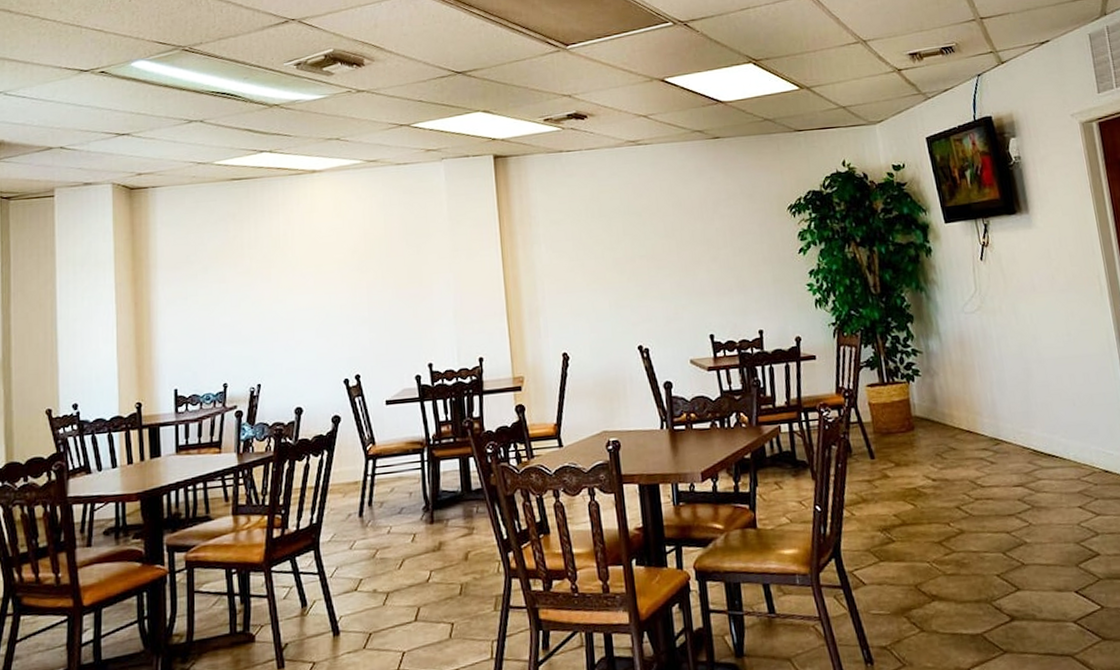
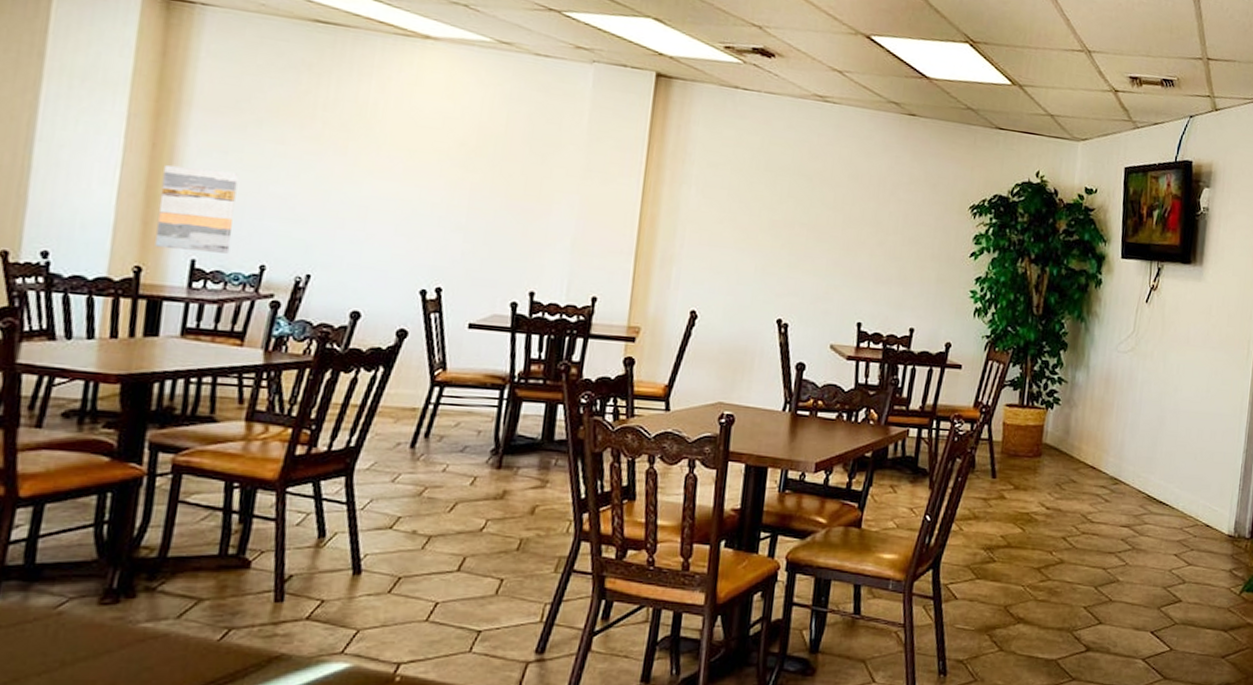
wall art: none [146,312,200,384] -> present [155,165,239,254]

